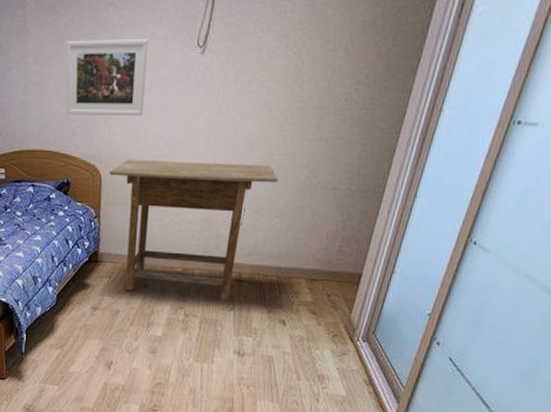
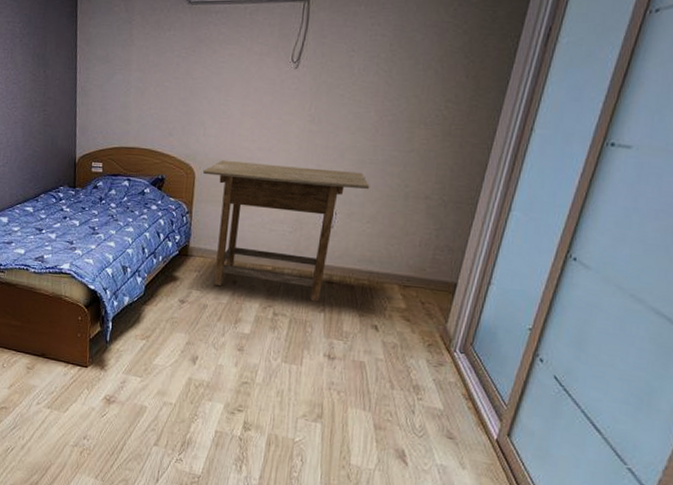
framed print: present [65,39,149,115] -> none [163,52,245,121]

